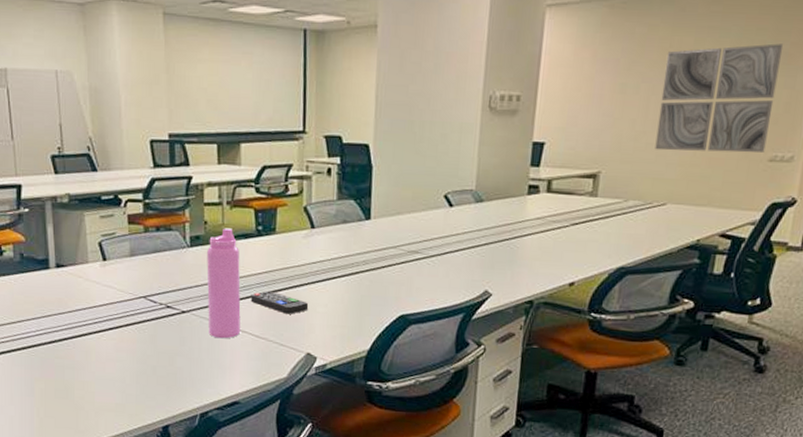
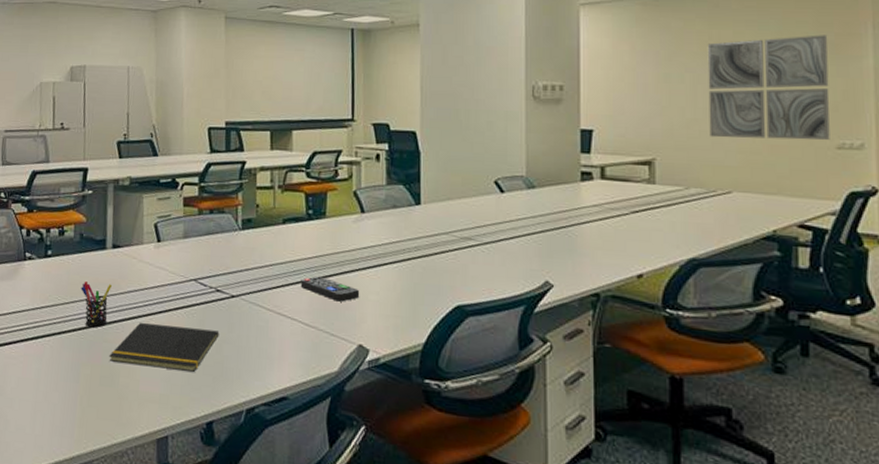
pen holder: none [26,301,59,346] -> present [81,281,112,328]
notepad: none [62,338,172,383] -> present [109,322,220,372]
water bottle: present [206,228,241,339] -> none [257,211,291,326]

